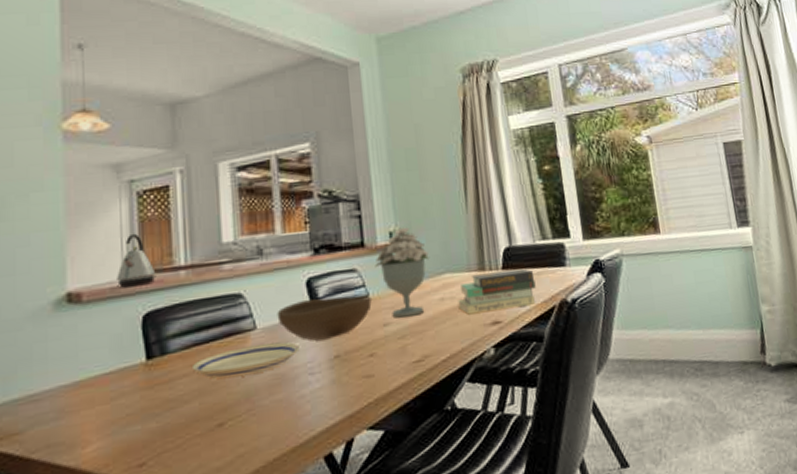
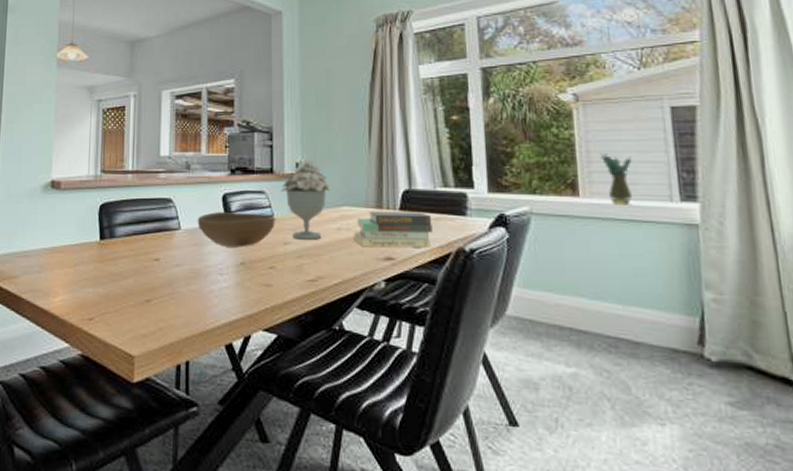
kettle: present [117,233,156,288] -> none [84,141,111,182]
plate: present [191,342,300,380] -> none [130,242,213,266]
vase: none [673,190,702,238] -> present [599,153,633,205]

